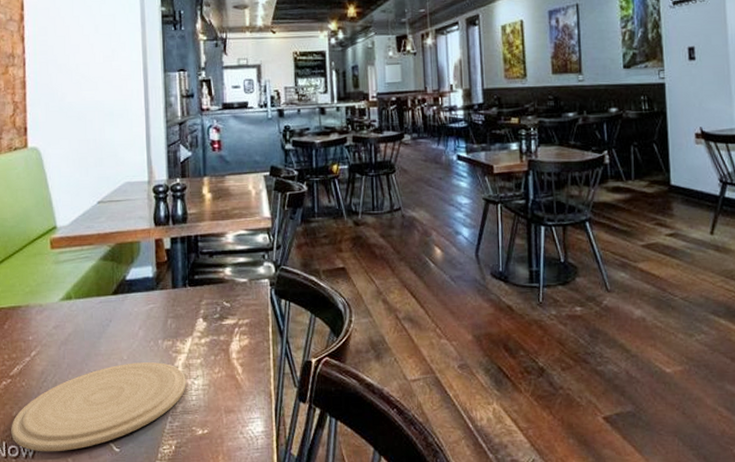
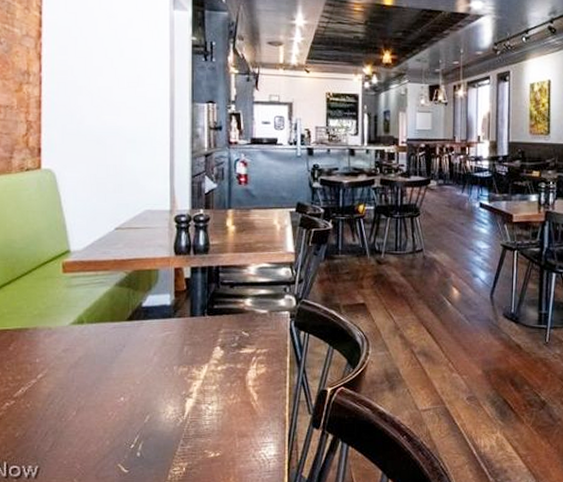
plate: present [11,362,186,452] -> none [13,387,200,473]

